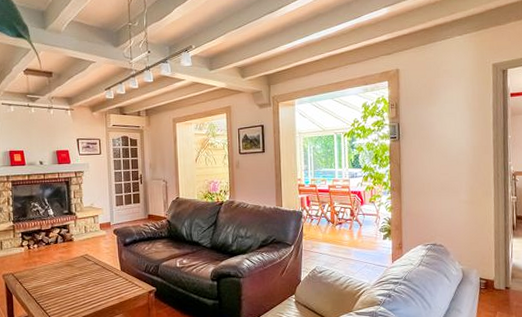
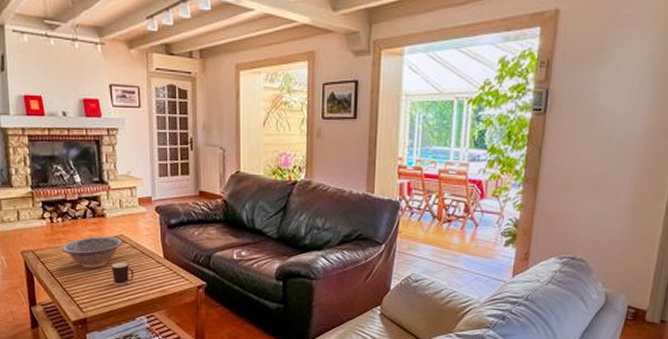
decorative bowl: none [36,256,88,285] -> present [61,236,123,269]
mug: none [77,277,96,297] -> present [111,262,133,286]

